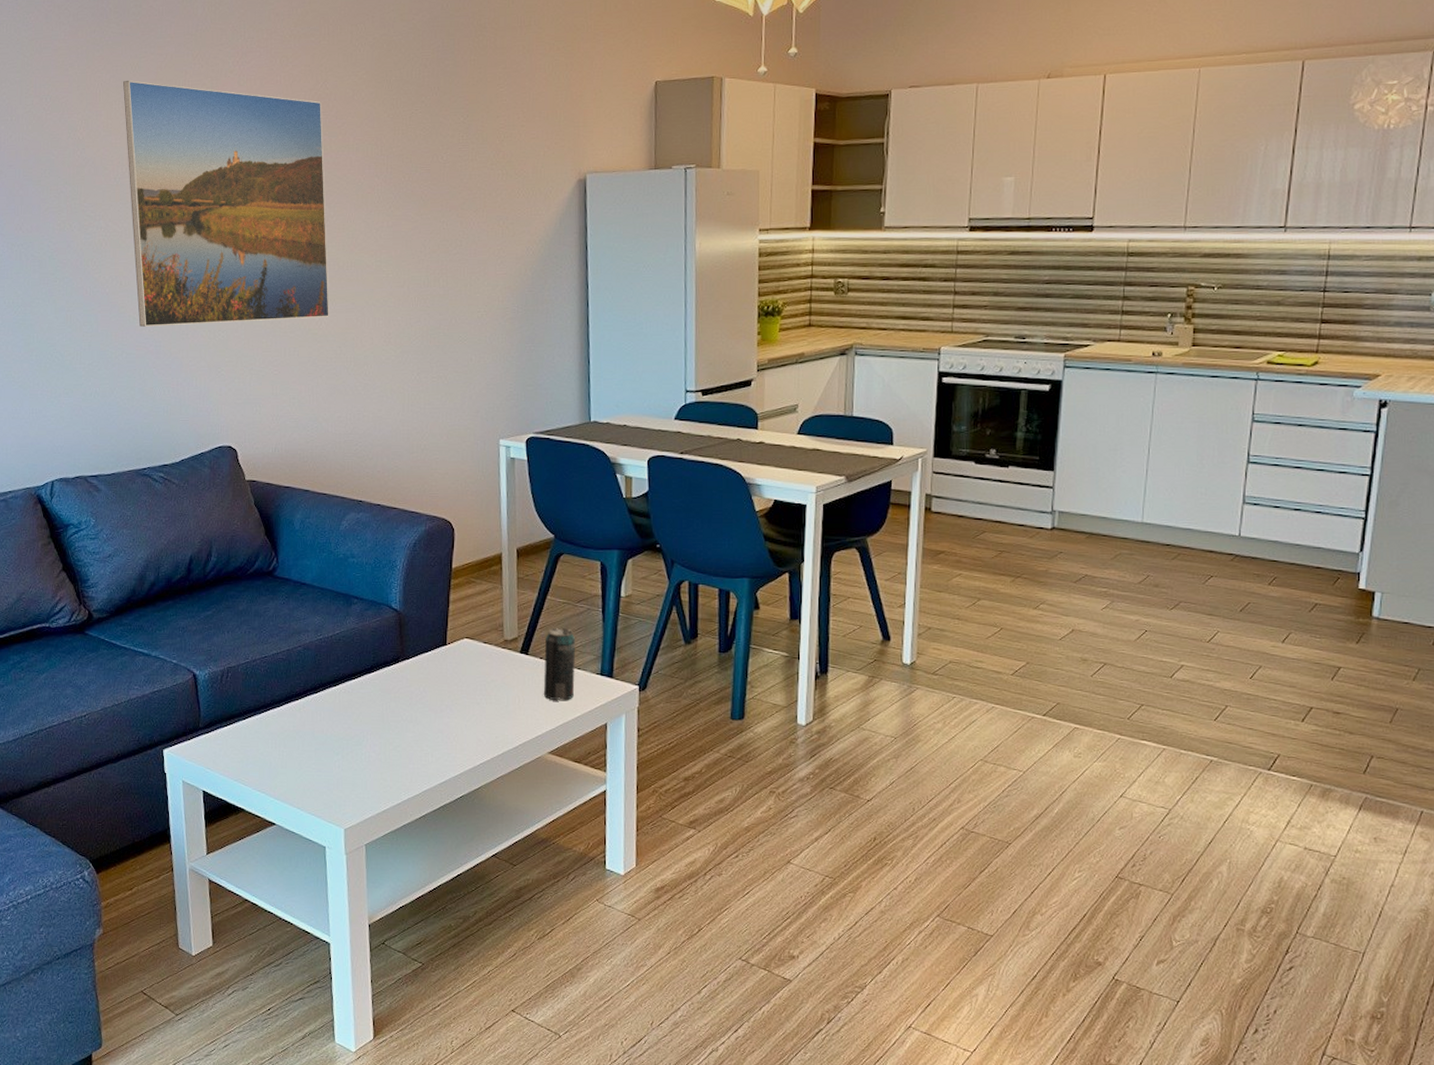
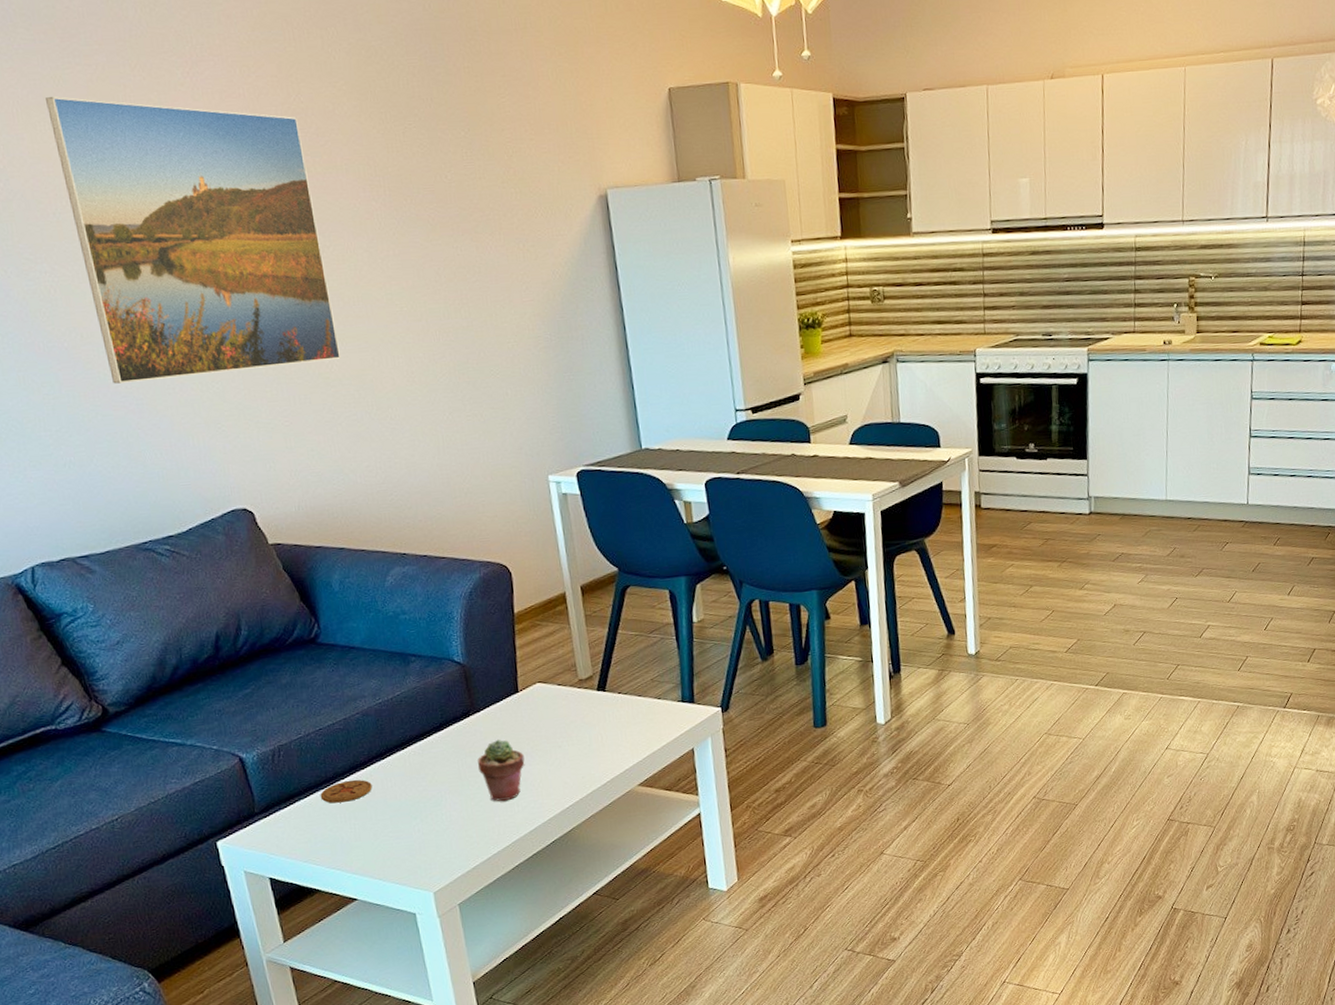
coaster: none [257,708,303,729] -> present [320,779,373,804]
potted succulent: none [401,688,444,749] -> present [478,739,525,801]
beverage can: present [543,628,576,700] -> none [621,660,657,733]

